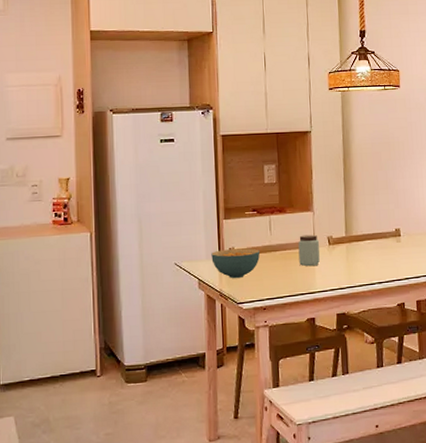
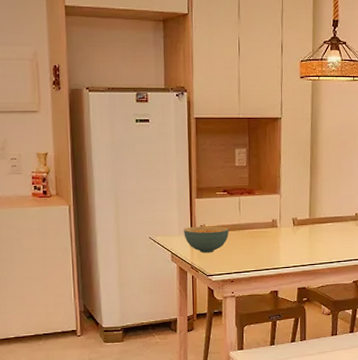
peanut butter: present [298,234,320,267] -> none [265,215,285,245]

